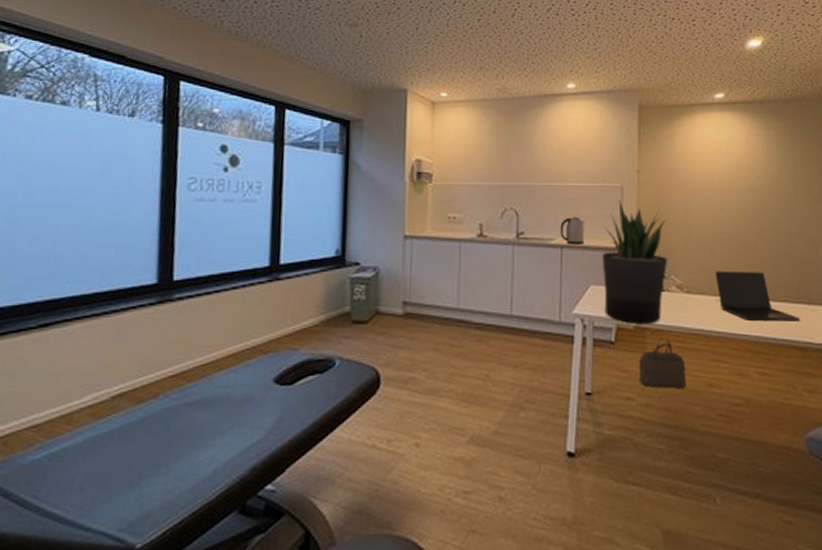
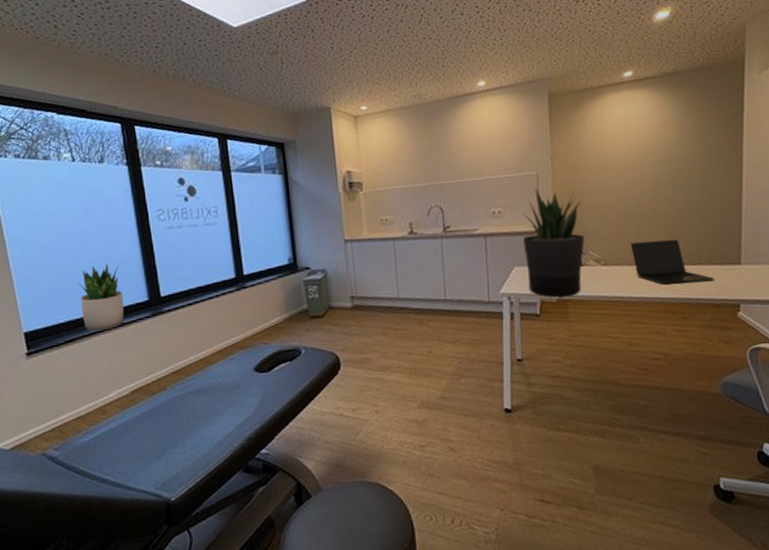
planter: none [67,233,128,316] -> present [77,263,125,332]
kettle: present [560,217,585,245] -> none [482,207,506,233]
handbag: present [638,337,687,388] -> none [563,306,608,351]

